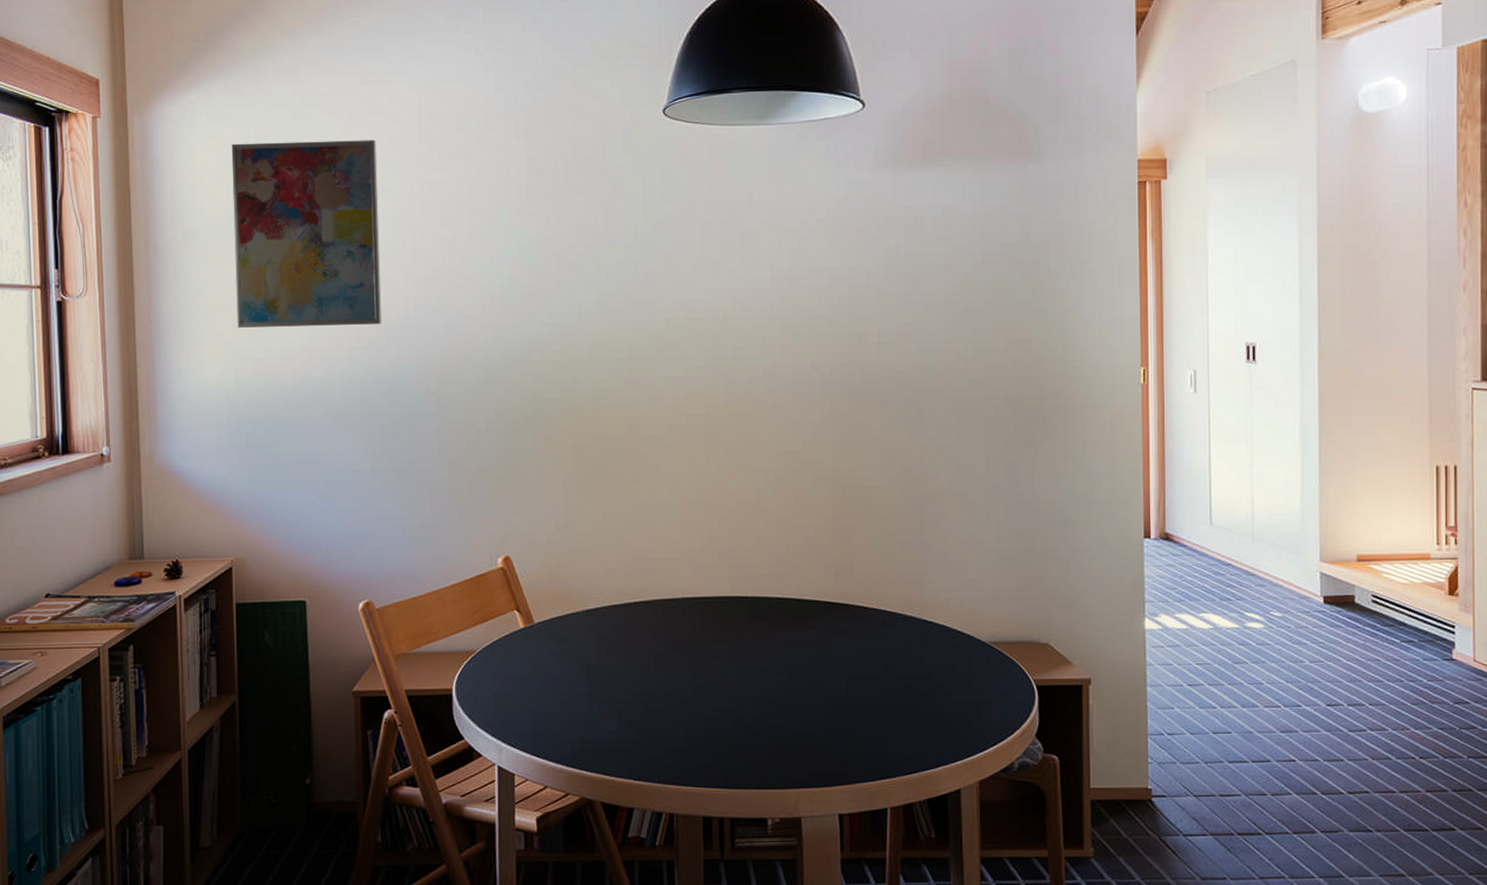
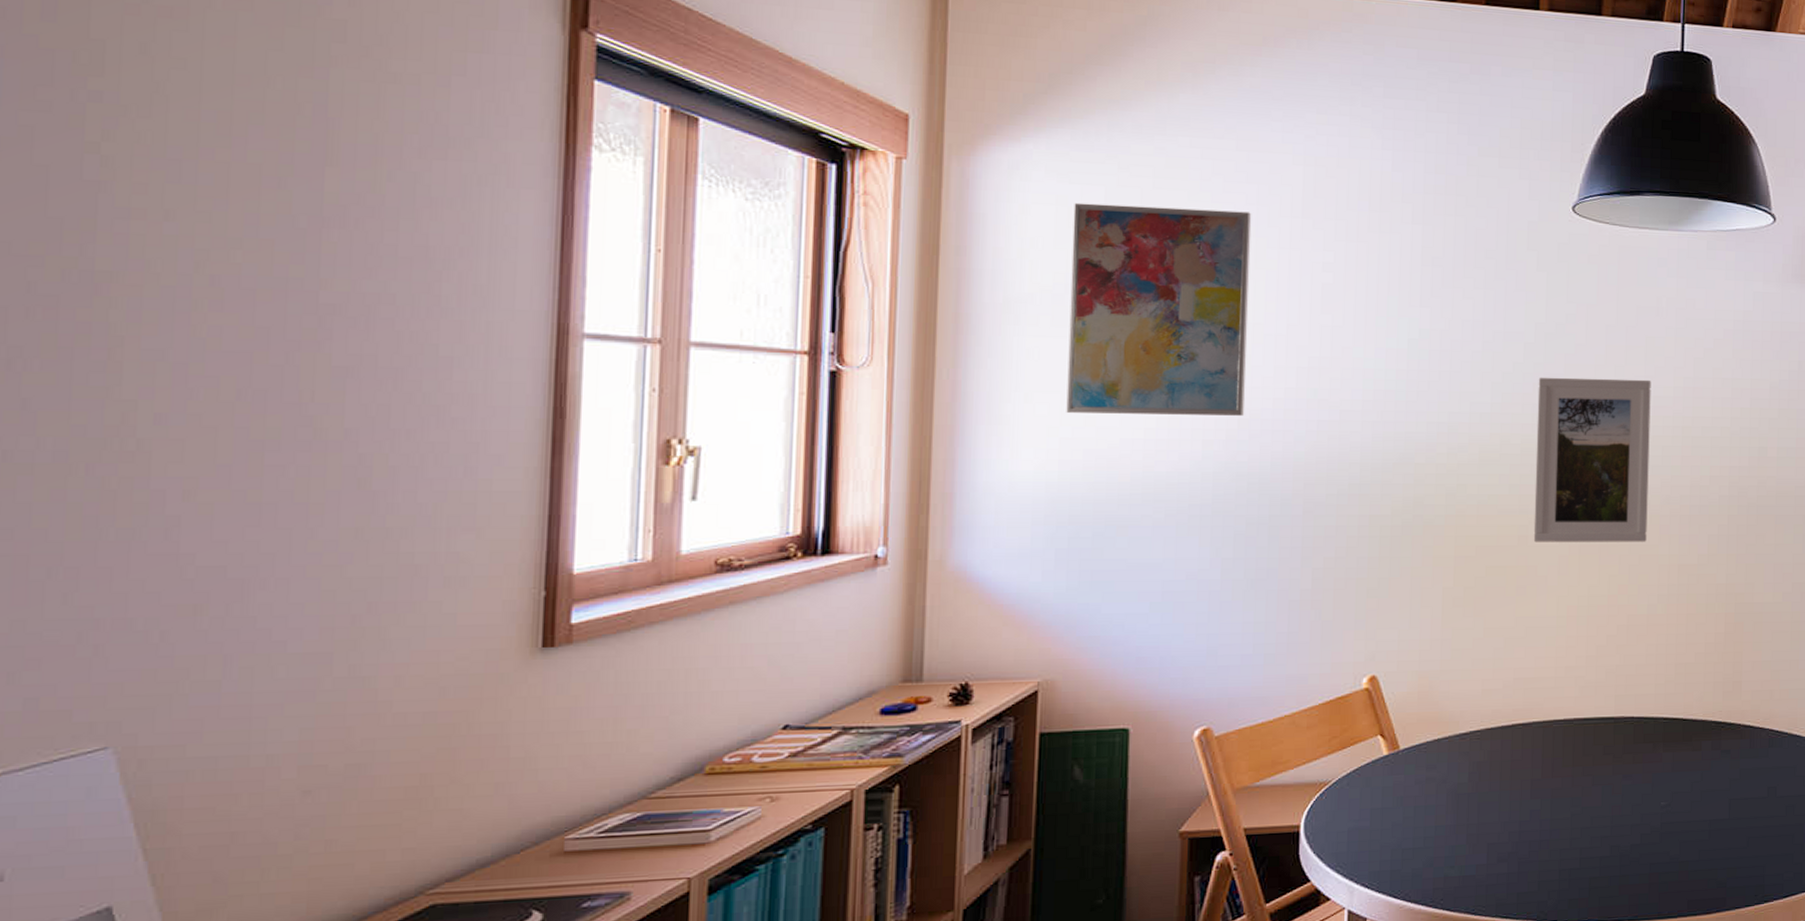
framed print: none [640,272,752,432] -> present [1533,377,1651,543]

